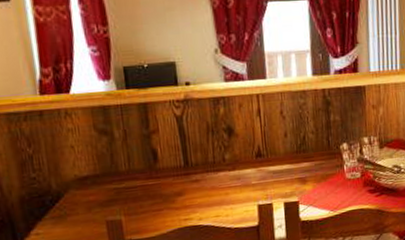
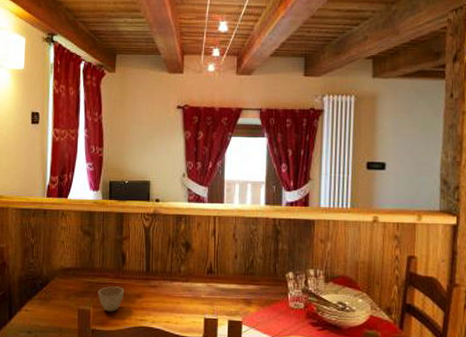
cup: none [128,187,161,218] -> present [98,286,124,312]

